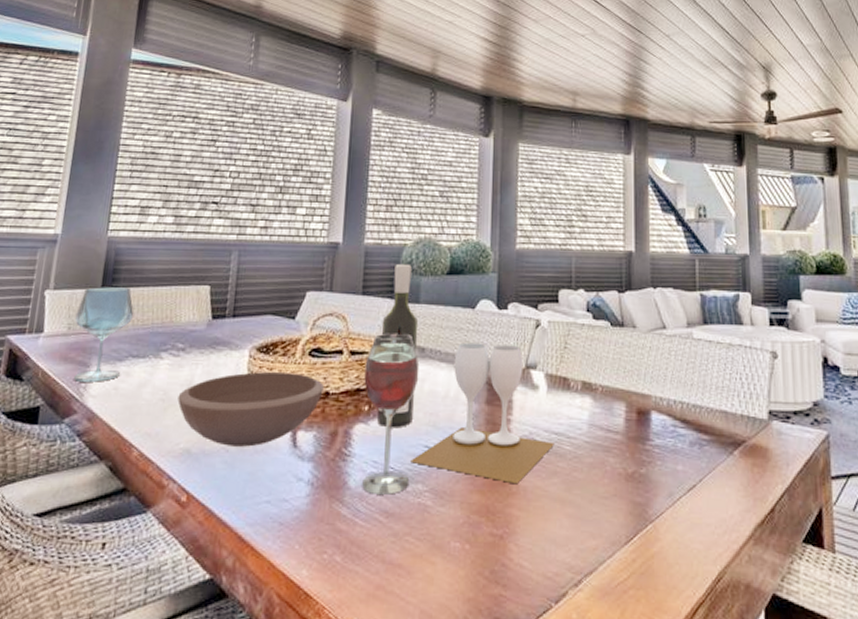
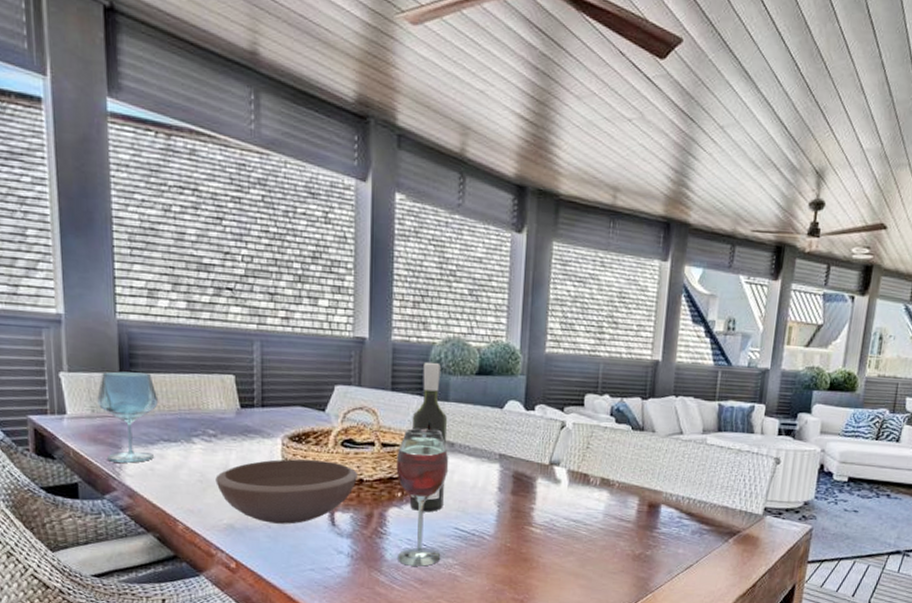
wineglass: present [411,342,554,485] -> none [442,439,572,561]

